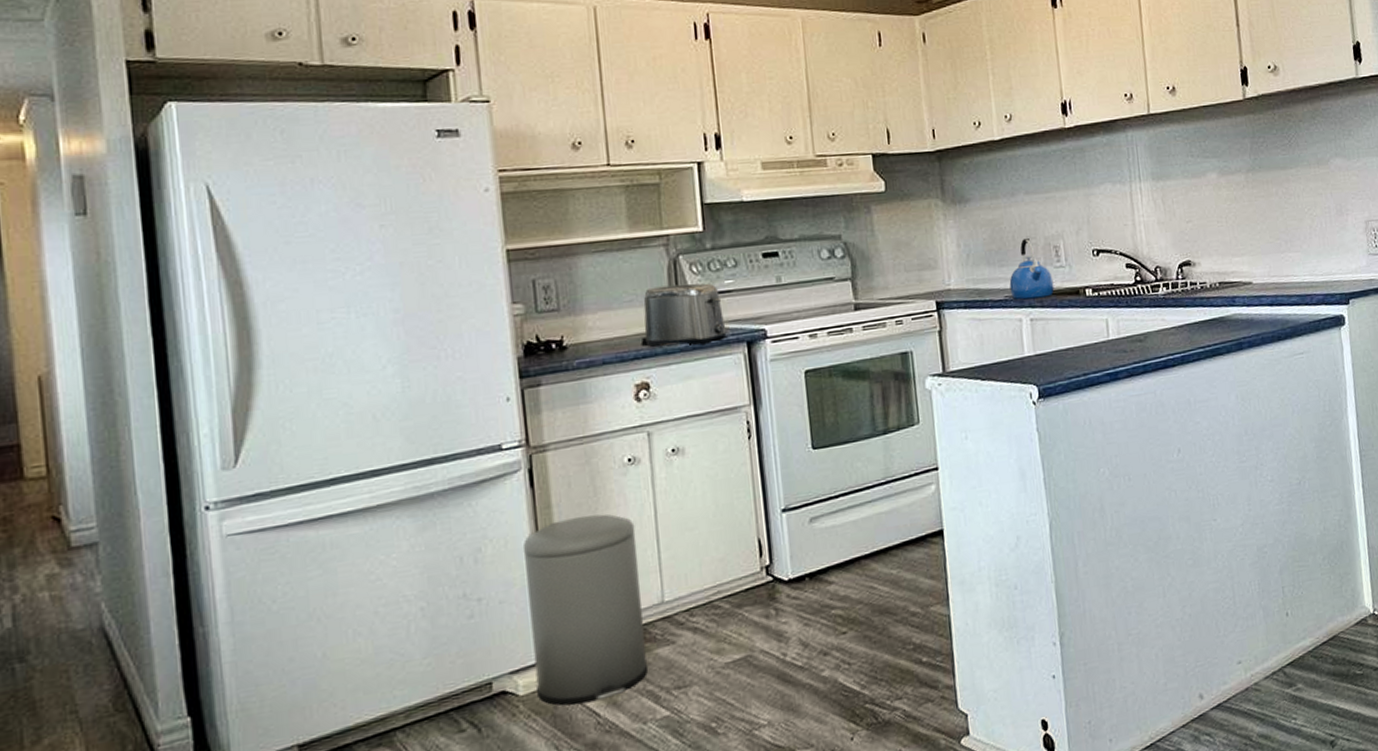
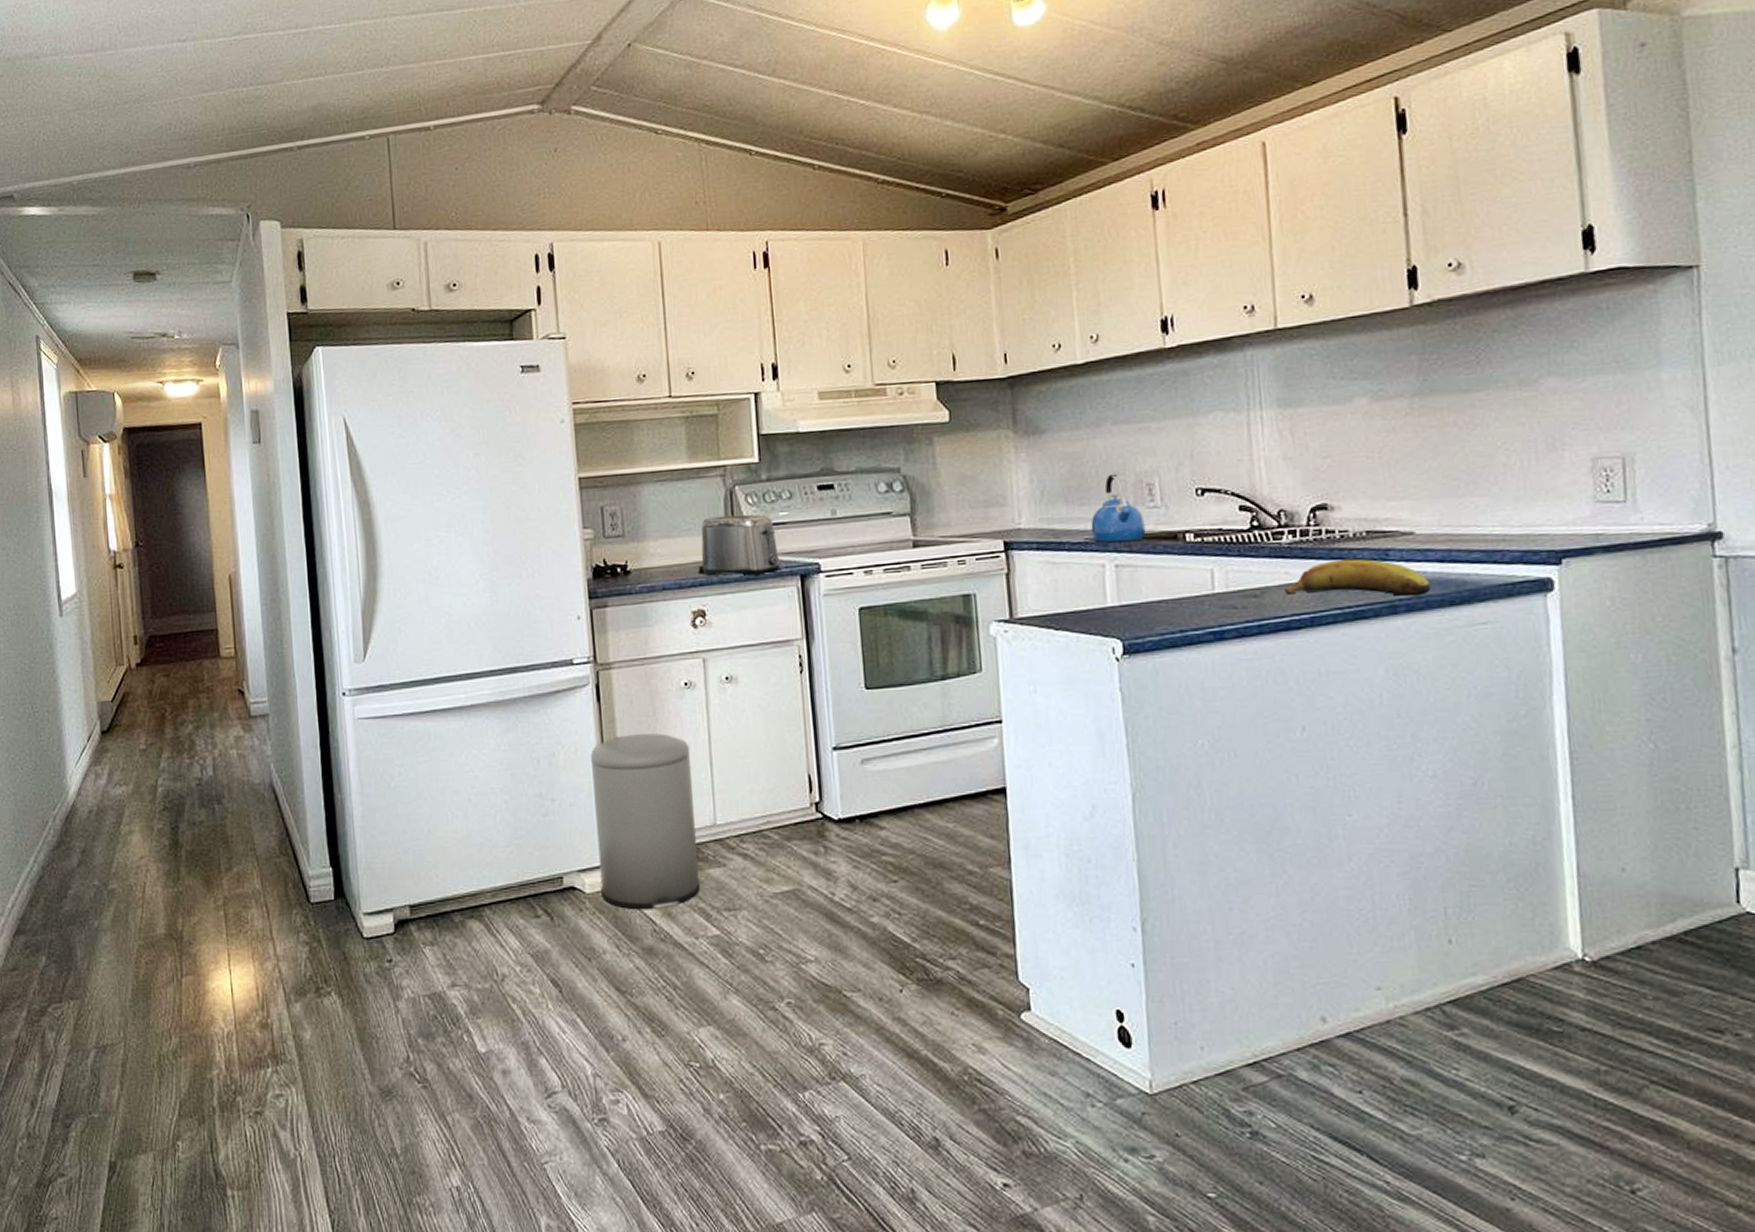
fruit: none [1162,305,1265,338] -> present [1285,558,1432,597]

